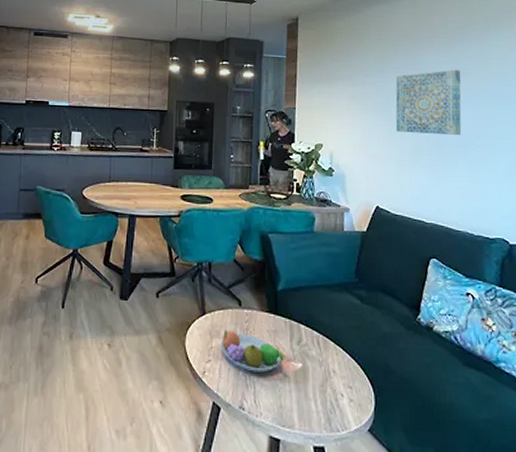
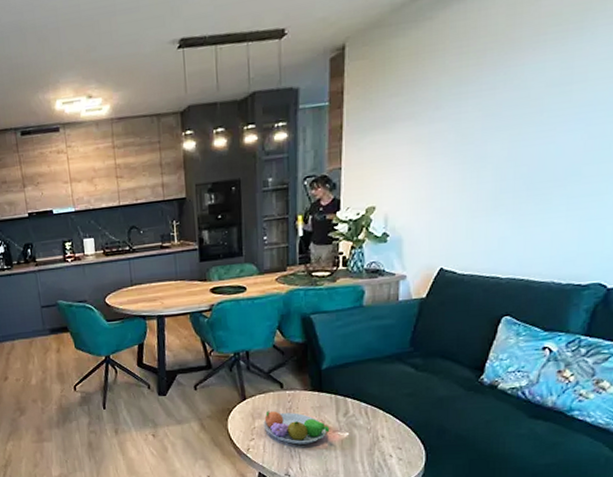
wall art: present [395,70,462,135] -> none [472,76,574,176]

